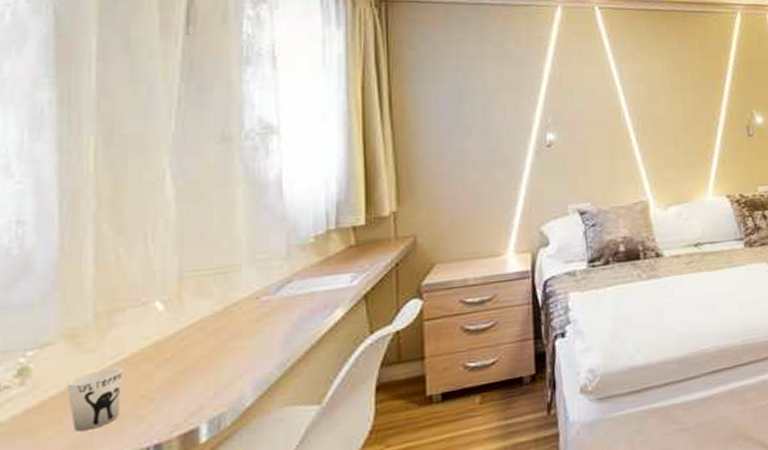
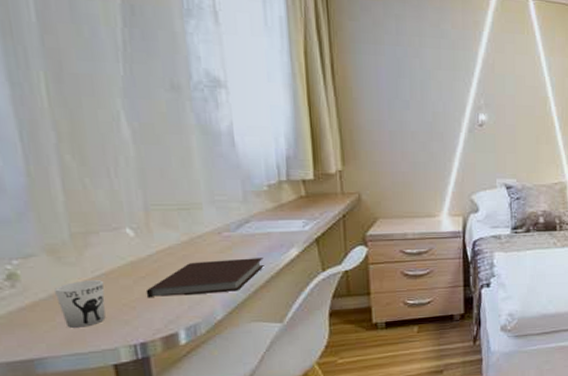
notebook: none [168,323,304,386] -> present [145,258,264,298]

